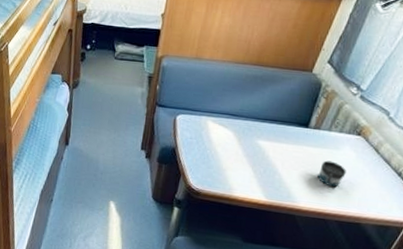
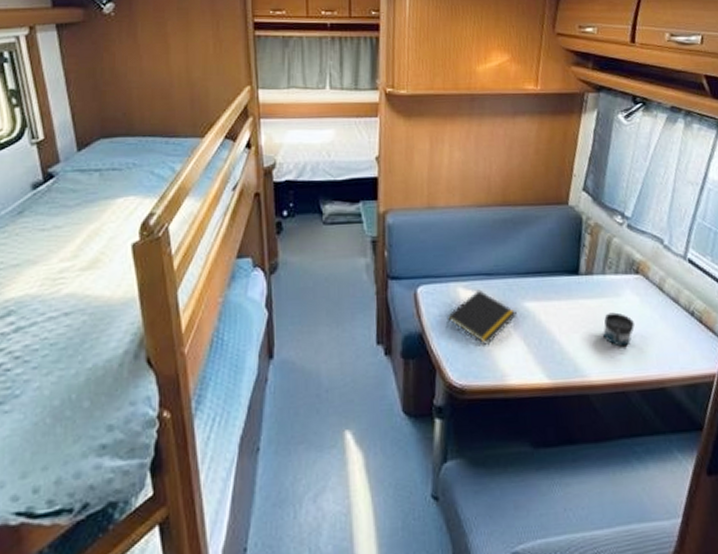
notepad: none [193,125,251,165] -> present [445,289,517,345]

